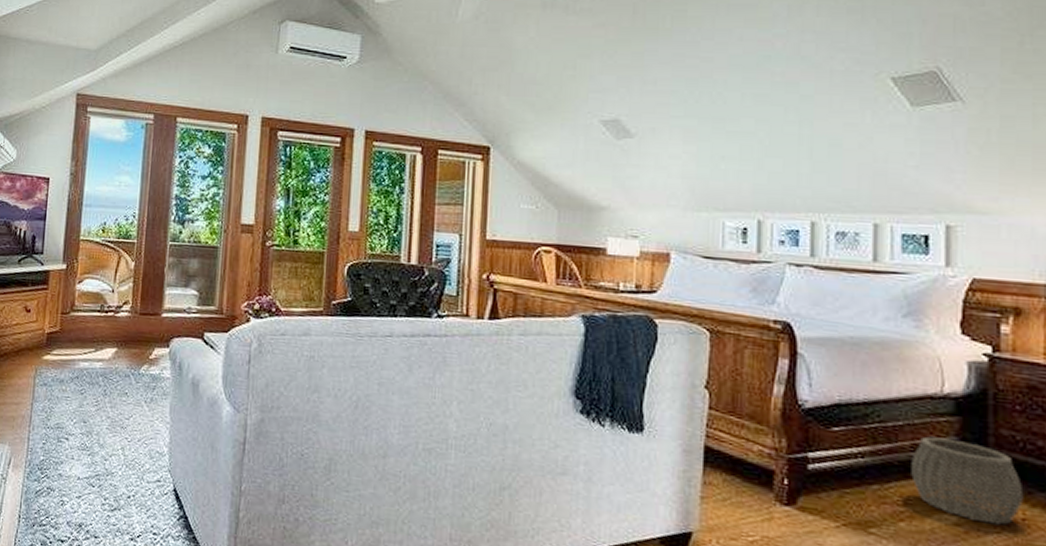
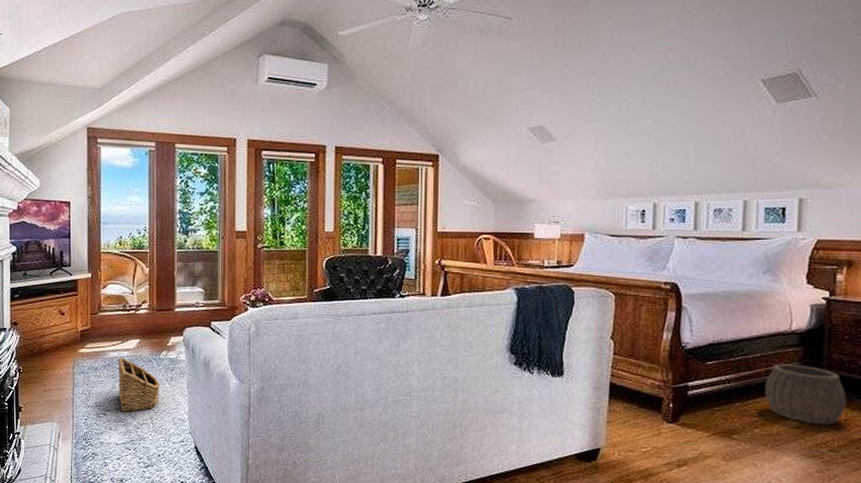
basket: none [86,369,137,438] -> present [118,358,160,412]

